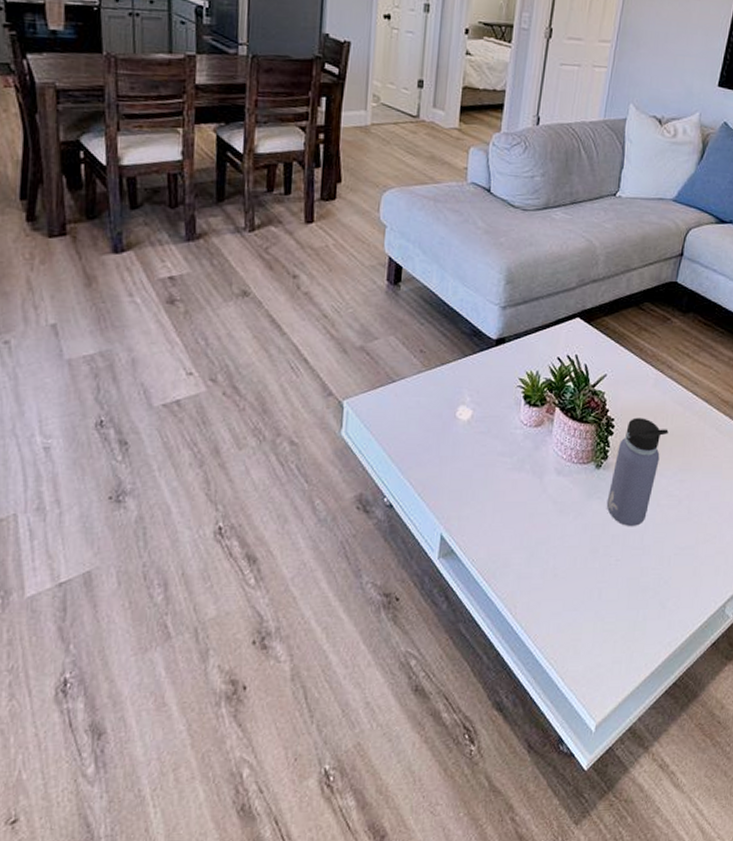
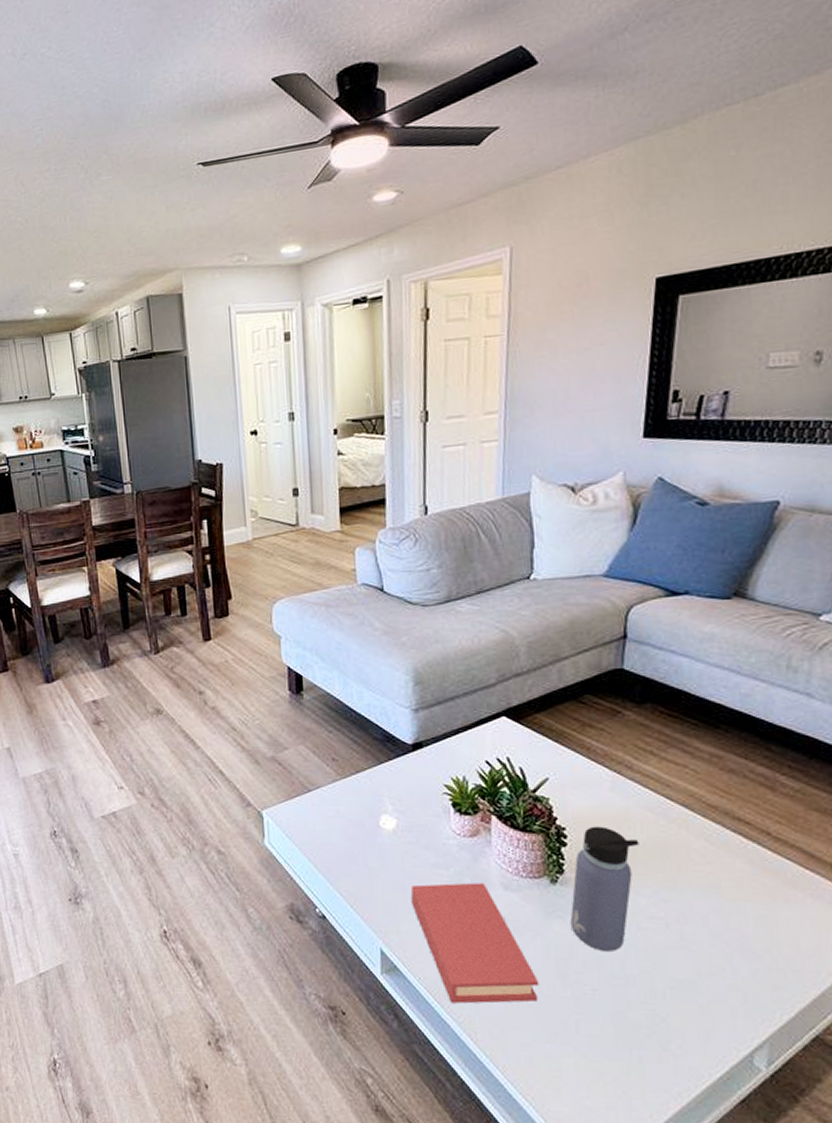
book: none [475,469,575,581] -> present [411,883,540,1004]

